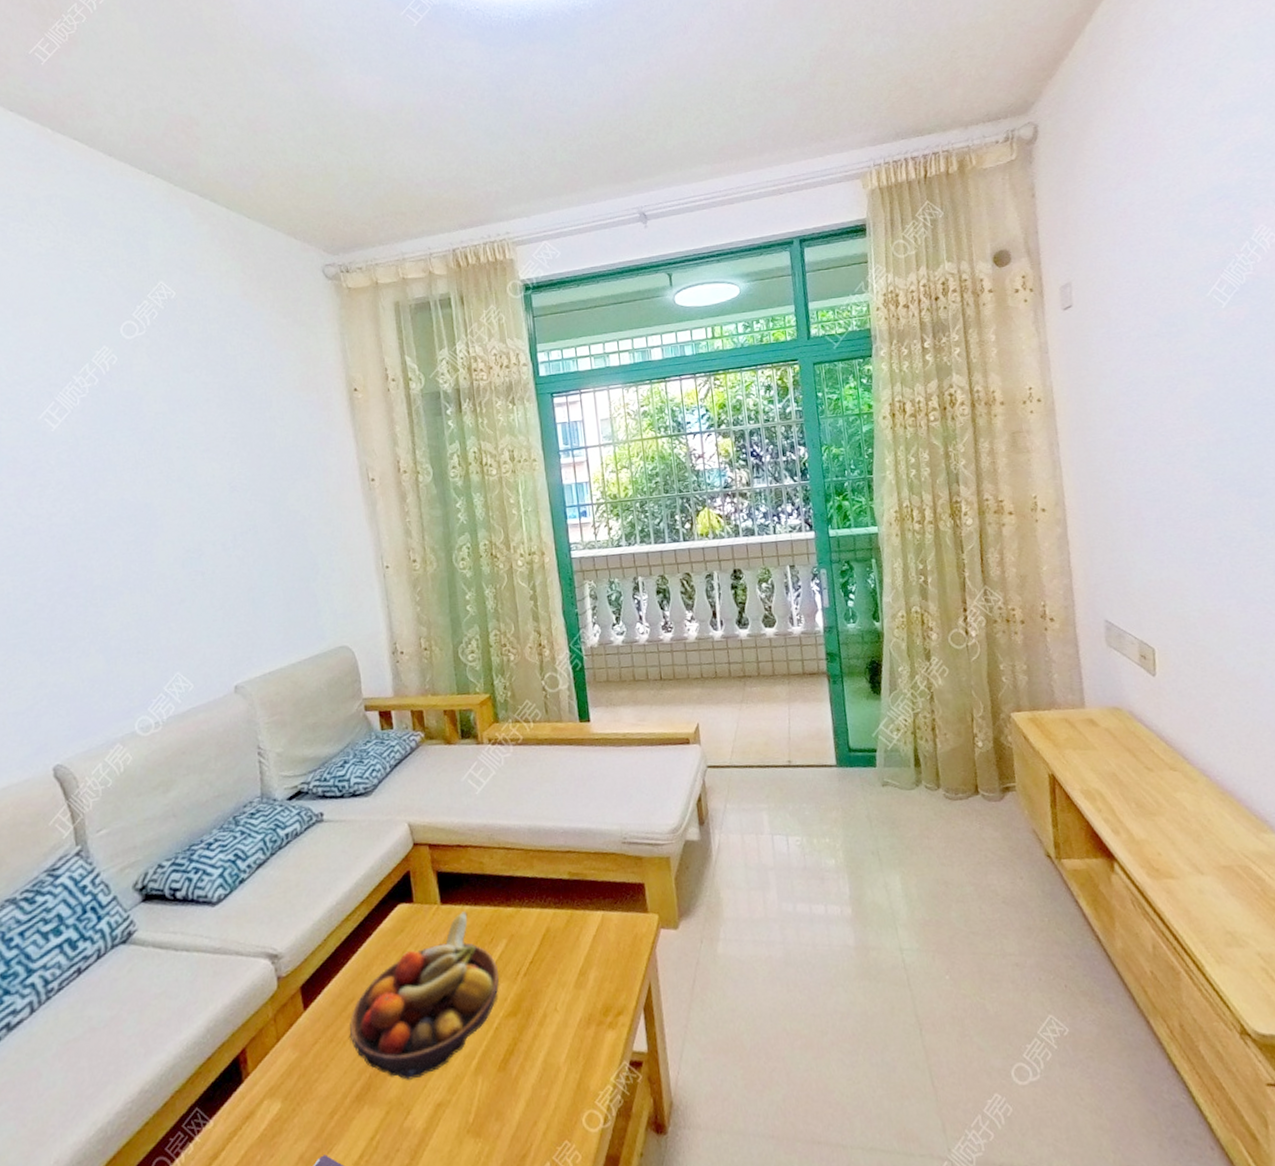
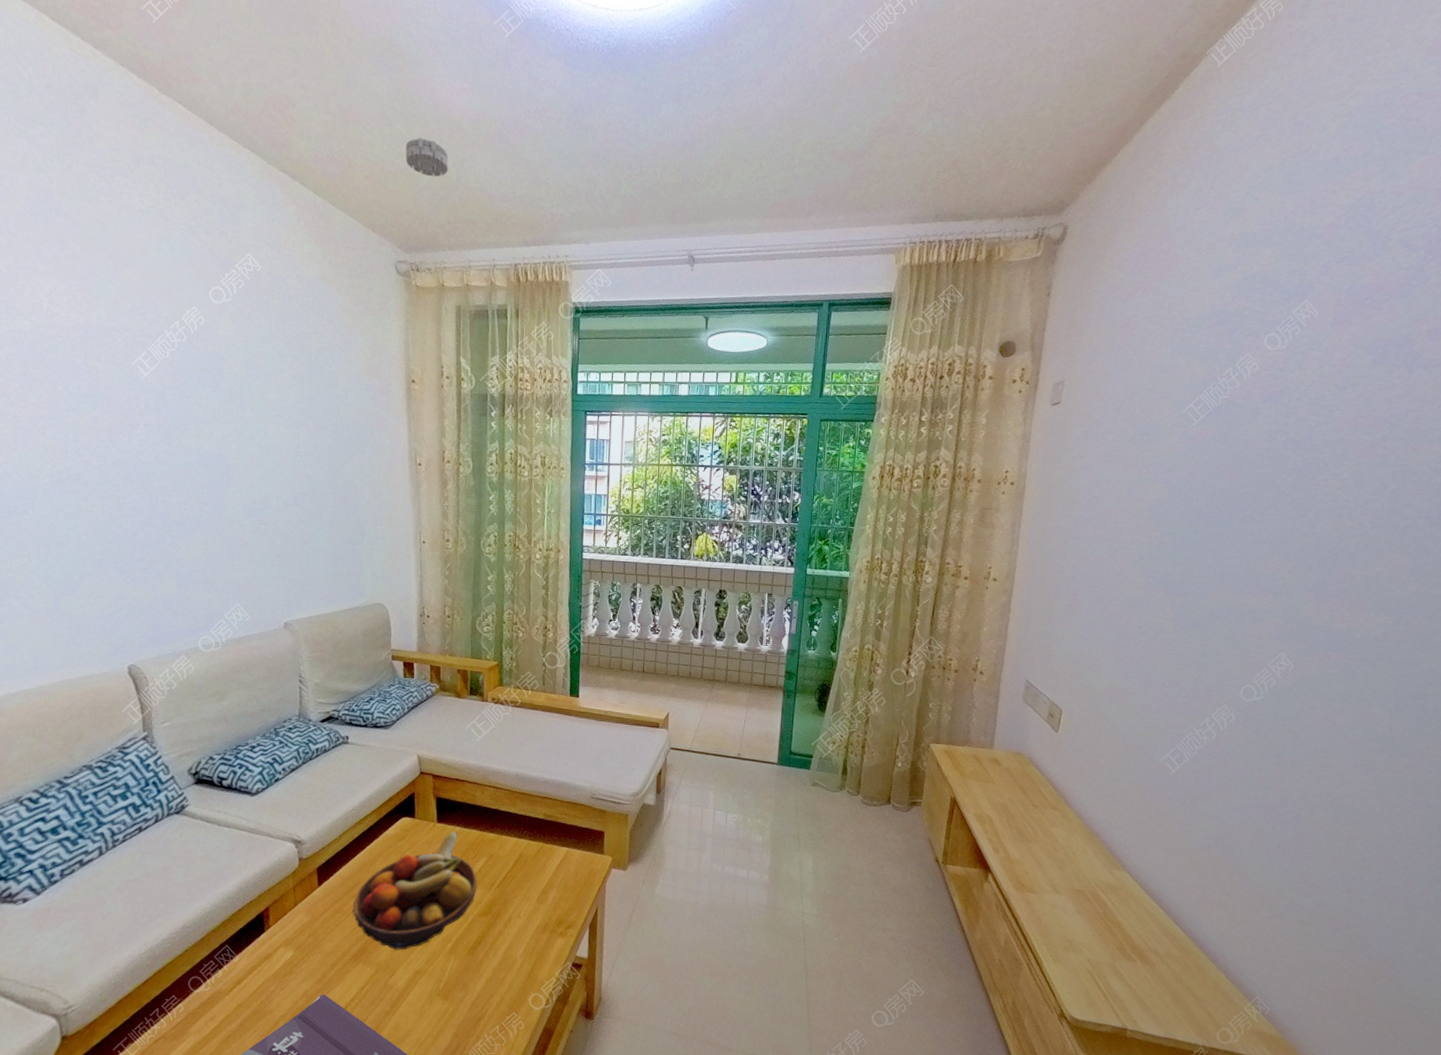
smoke detector: none [320,136,369,174] -> present [405,137,449,177]

